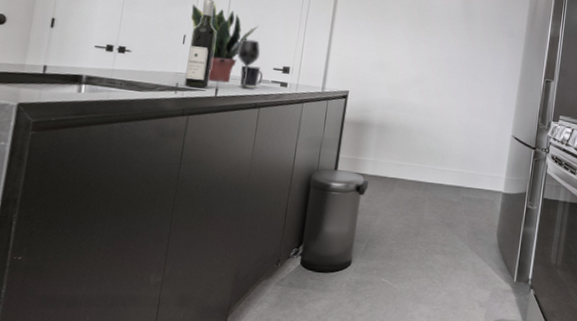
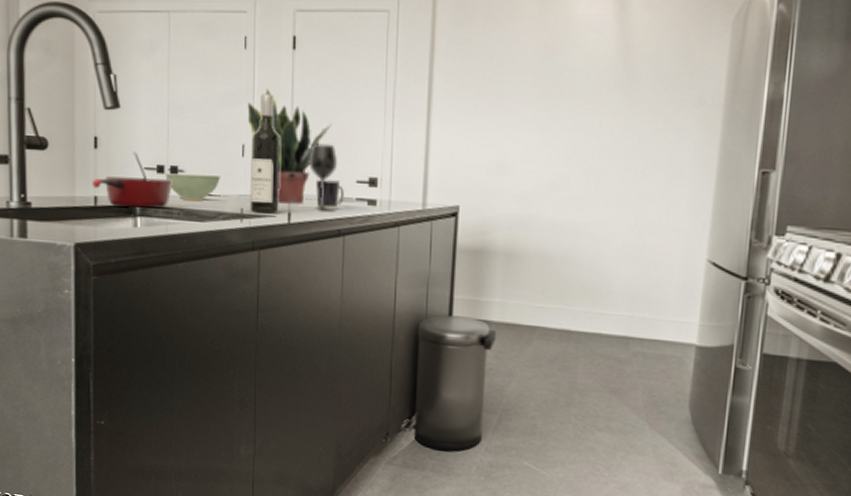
saucepan: none [44,32,119,79] -> present [93,151,172,209]
bowl: none [113,51,163,76] -> present [165,173,221,202]

